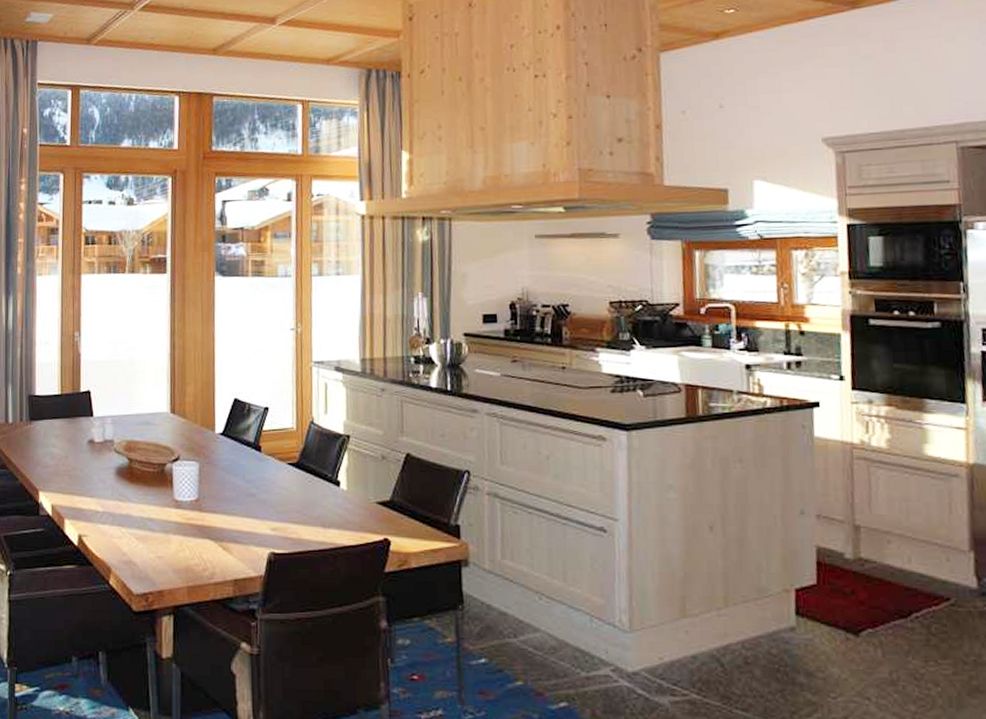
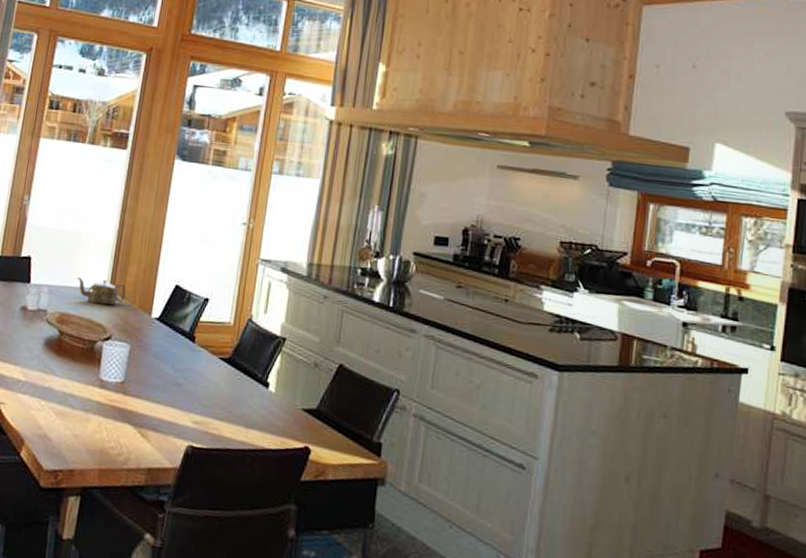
teapot: none [137,402,187,428] -> present [77,277,126,306]

